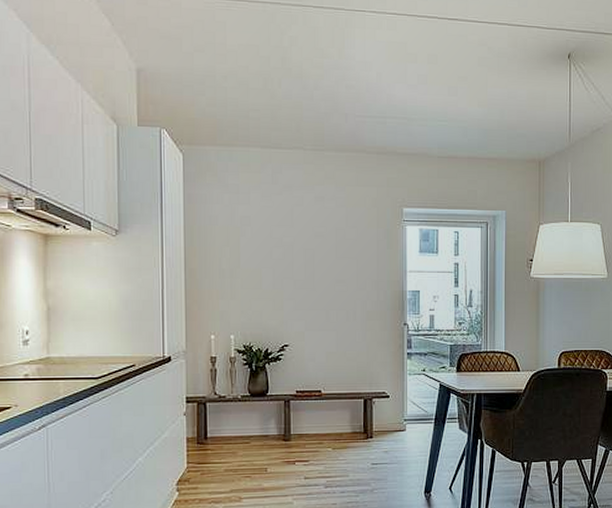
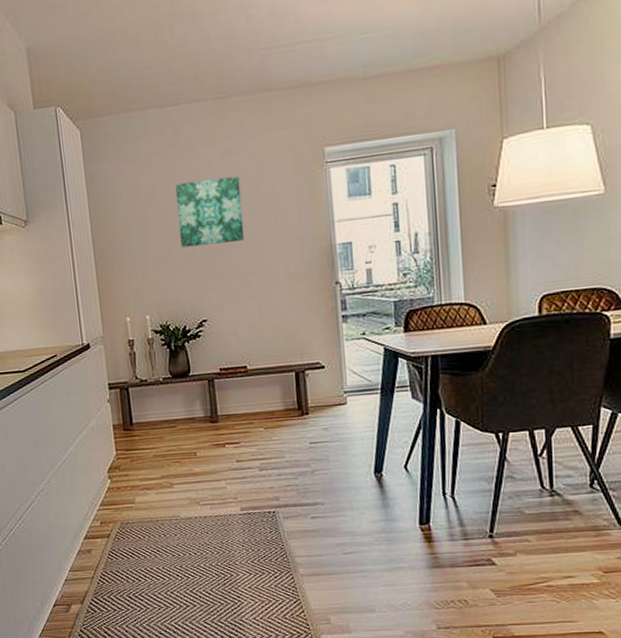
wall art: none [269,217,329,277] -> present [175,176,245,248]

